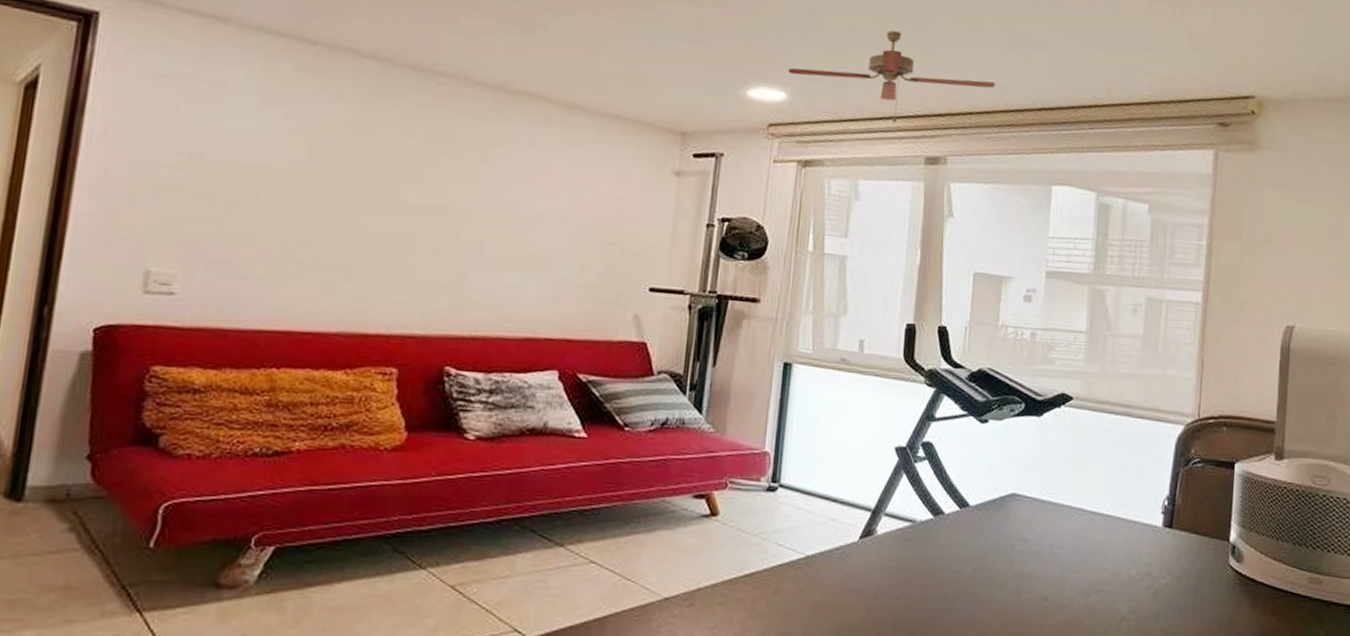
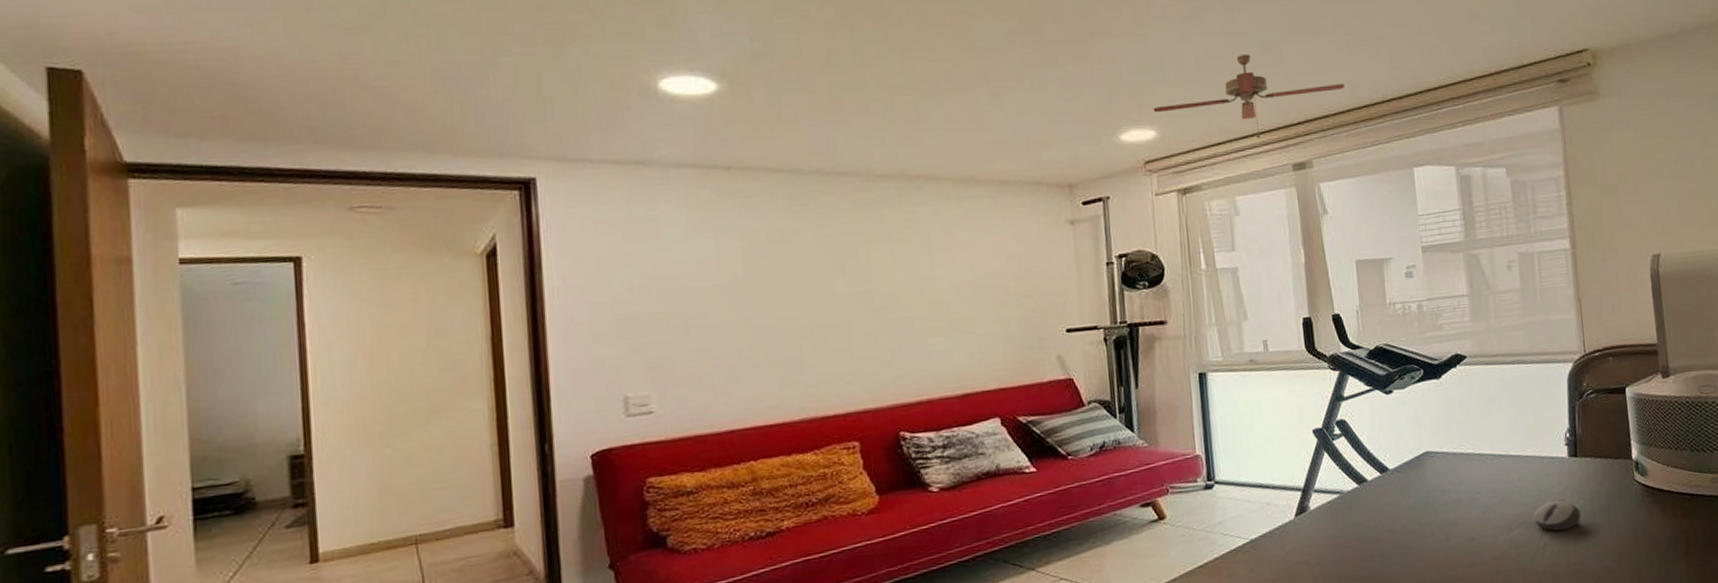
computer mouse: none [1114,572,1165,606] -> present [1533,500,1581,532]

